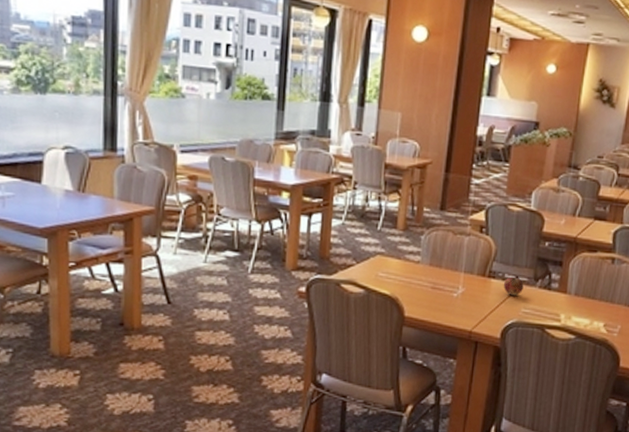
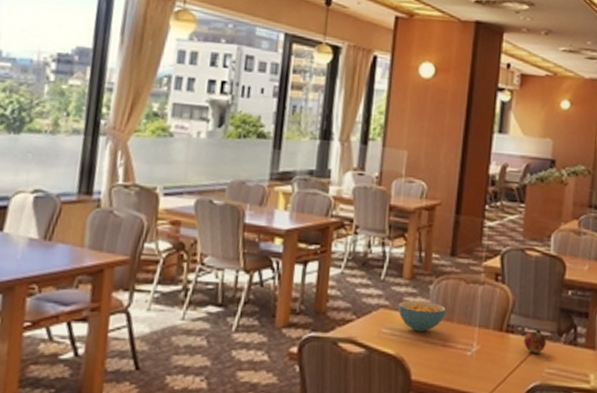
cereal bowl: none [393,248,435,277] -> present [398,300,446,333]

